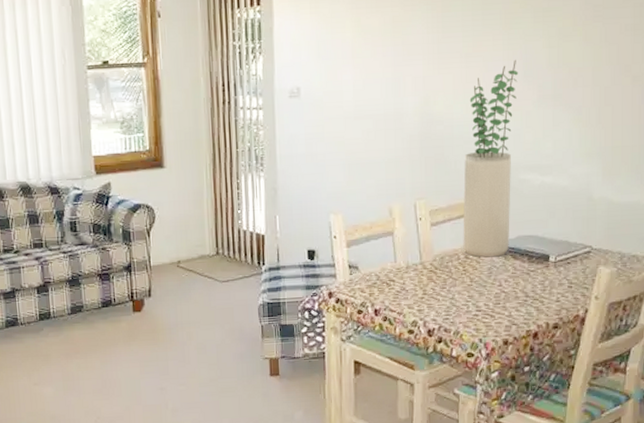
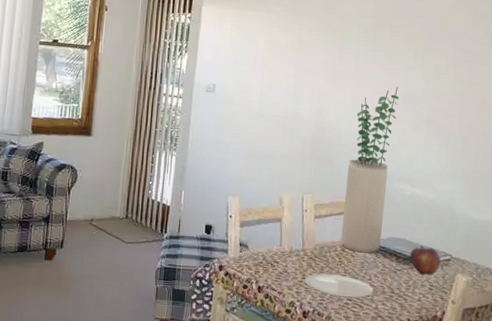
plate: none [426,285,505,310] -> present [305,273,373,299]
fruit: none [543,240,579,273] -> present [409,245,441,275]

